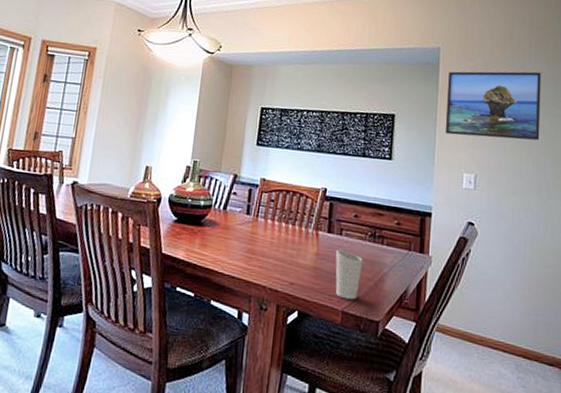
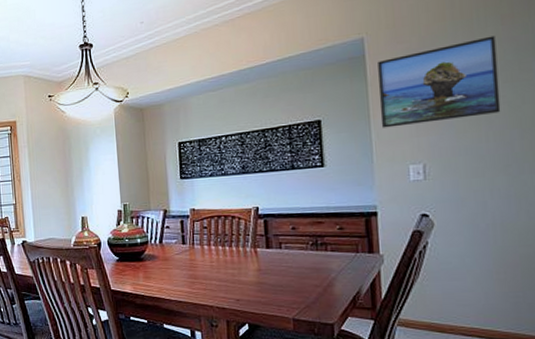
cup: present [335,249,363,300] -> none [277,262,308,307]

